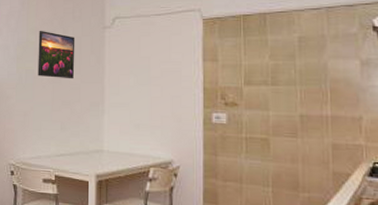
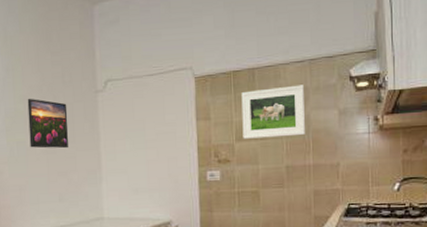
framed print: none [251,32,323,84] -> present [241,85,306,139]

